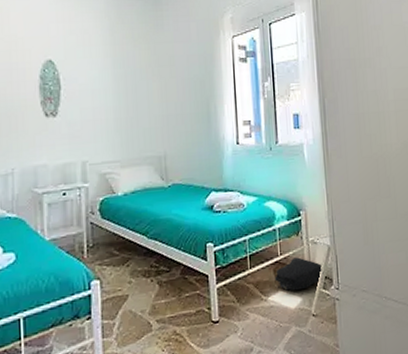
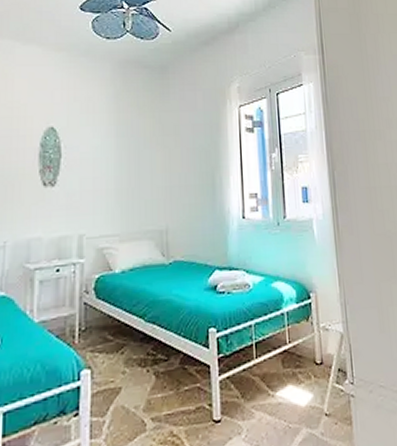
backpack: present [274,257,324,291] -> none [283,346,337,385]

